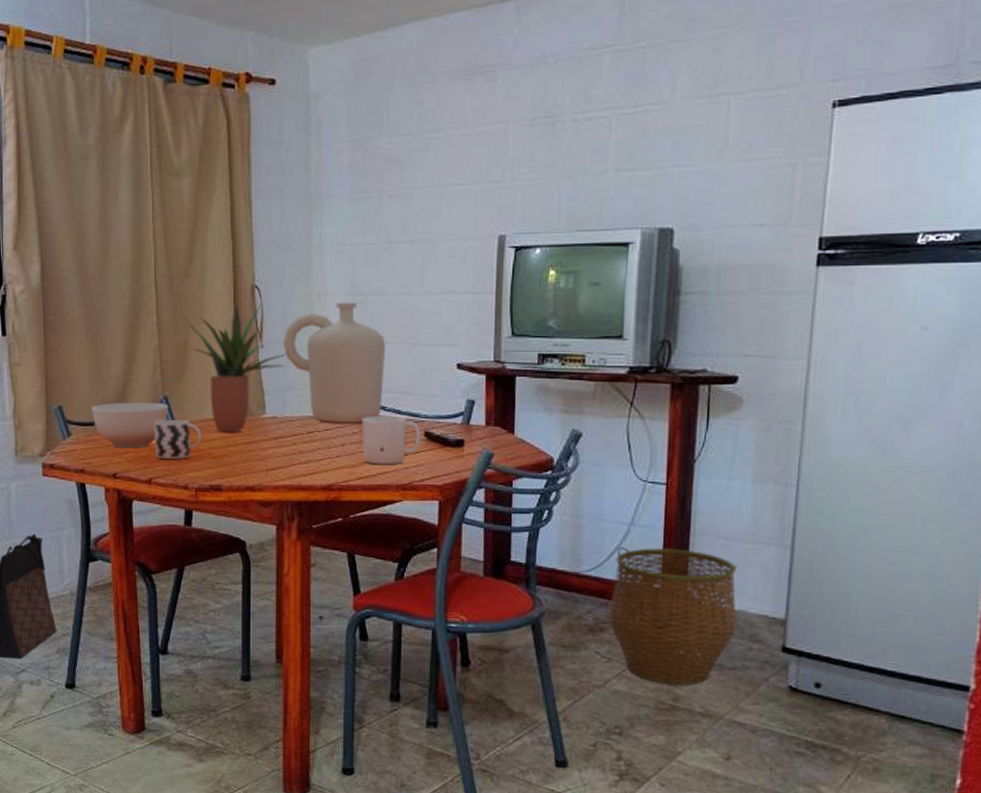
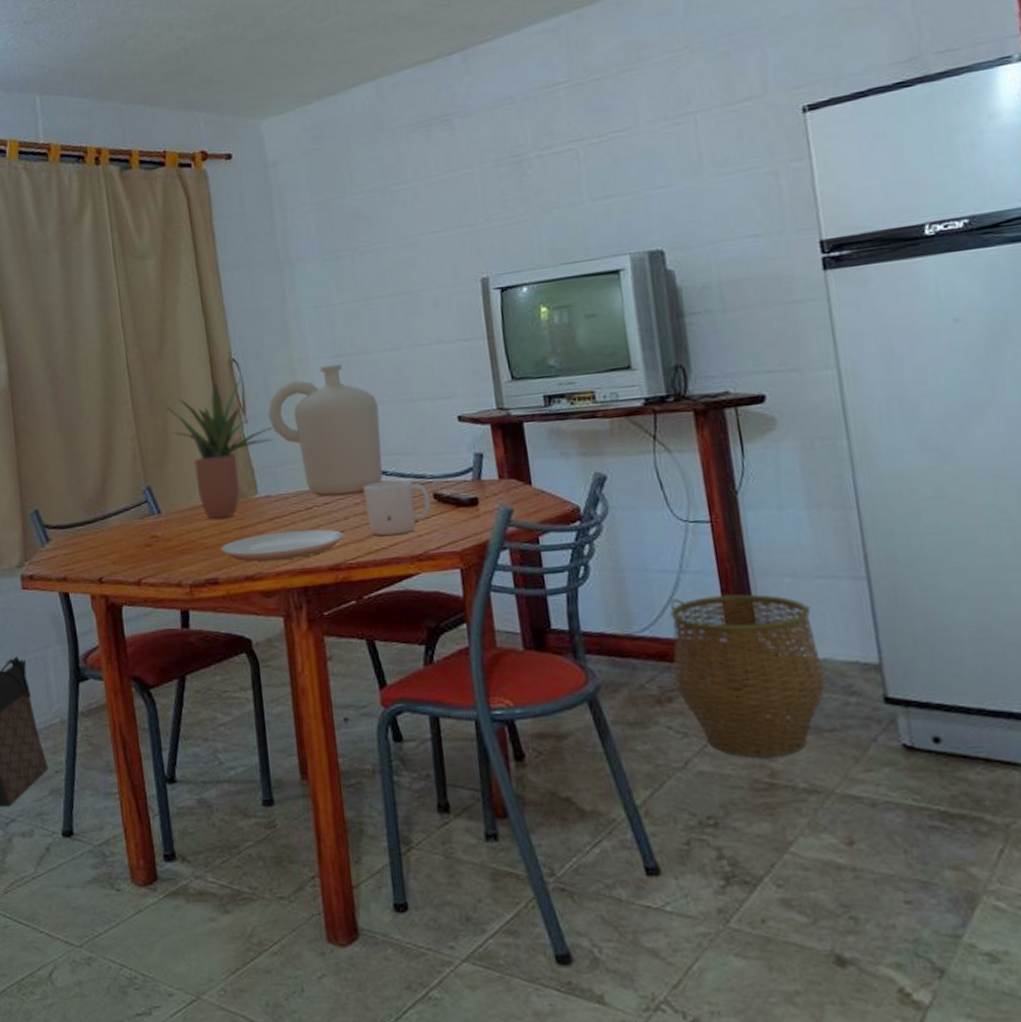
bowl: present [92,402,169,449] -> none [70,494,153,549]
cup: present [154,420,202,460] -> none [138,510,192,557]
plate: none [227,450,339,475] -> present [221,529,344,562]

